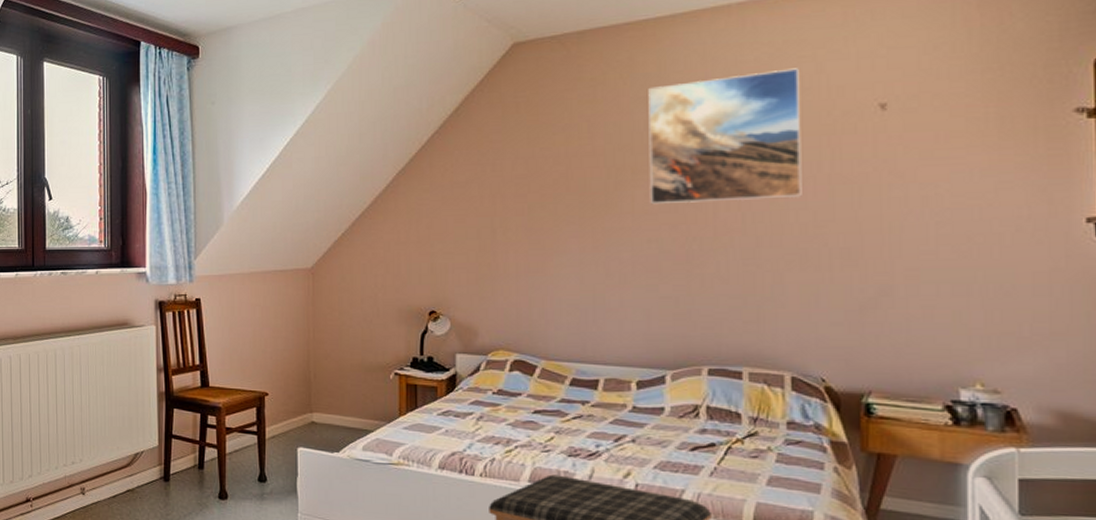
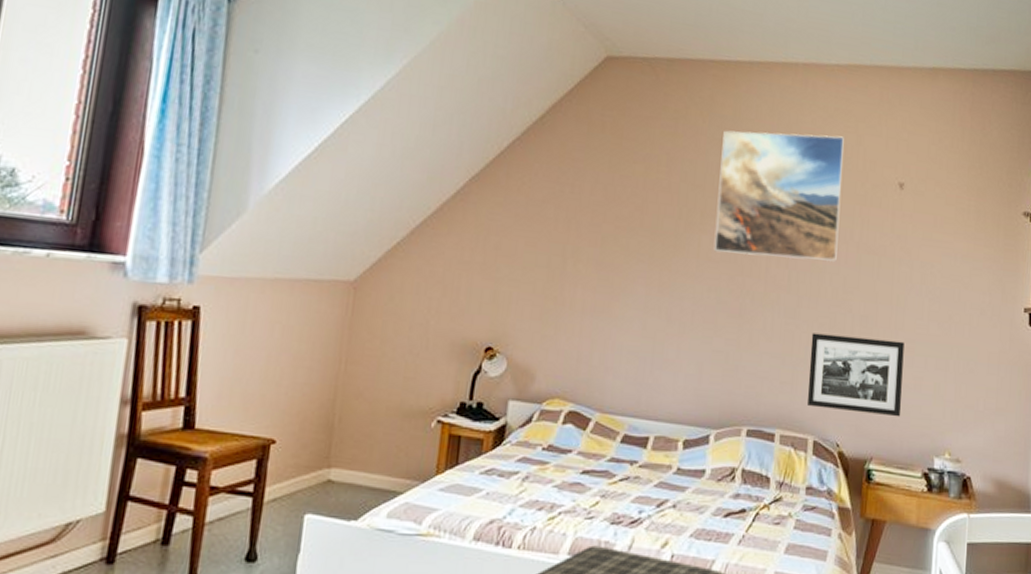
picture frame: none [777,270,907,349] -> present [807,333,905,417]

